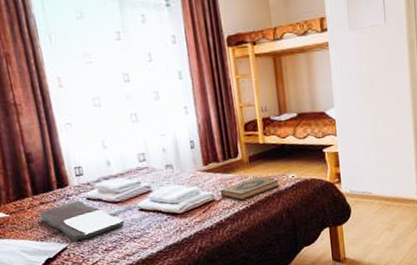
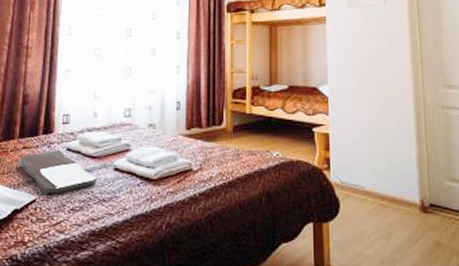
hardback book: present [220,177,280,201] -> none [198,151,262,175]

